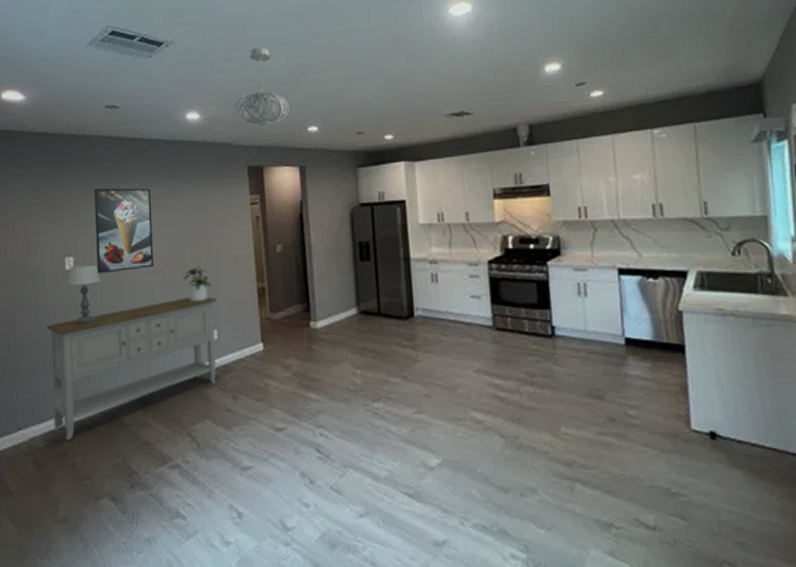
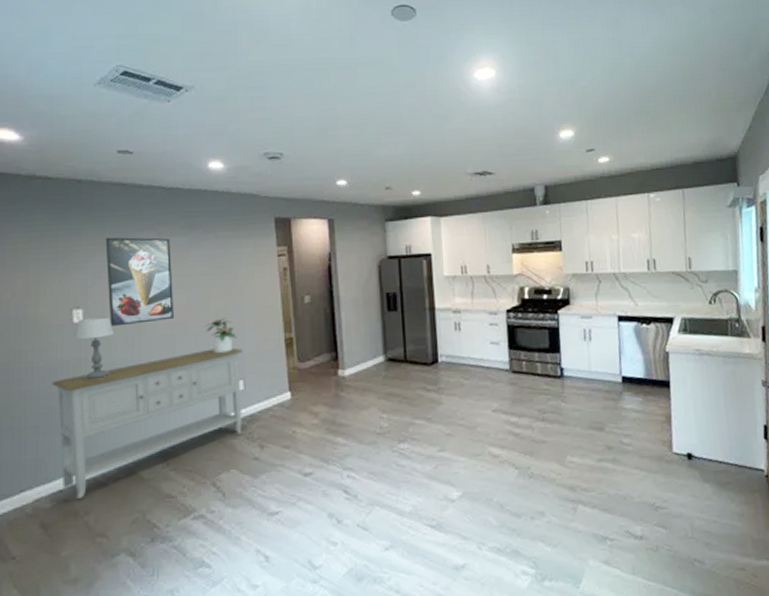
pendant light: present [235,47,290,128] -> none [261,99,319,180]

